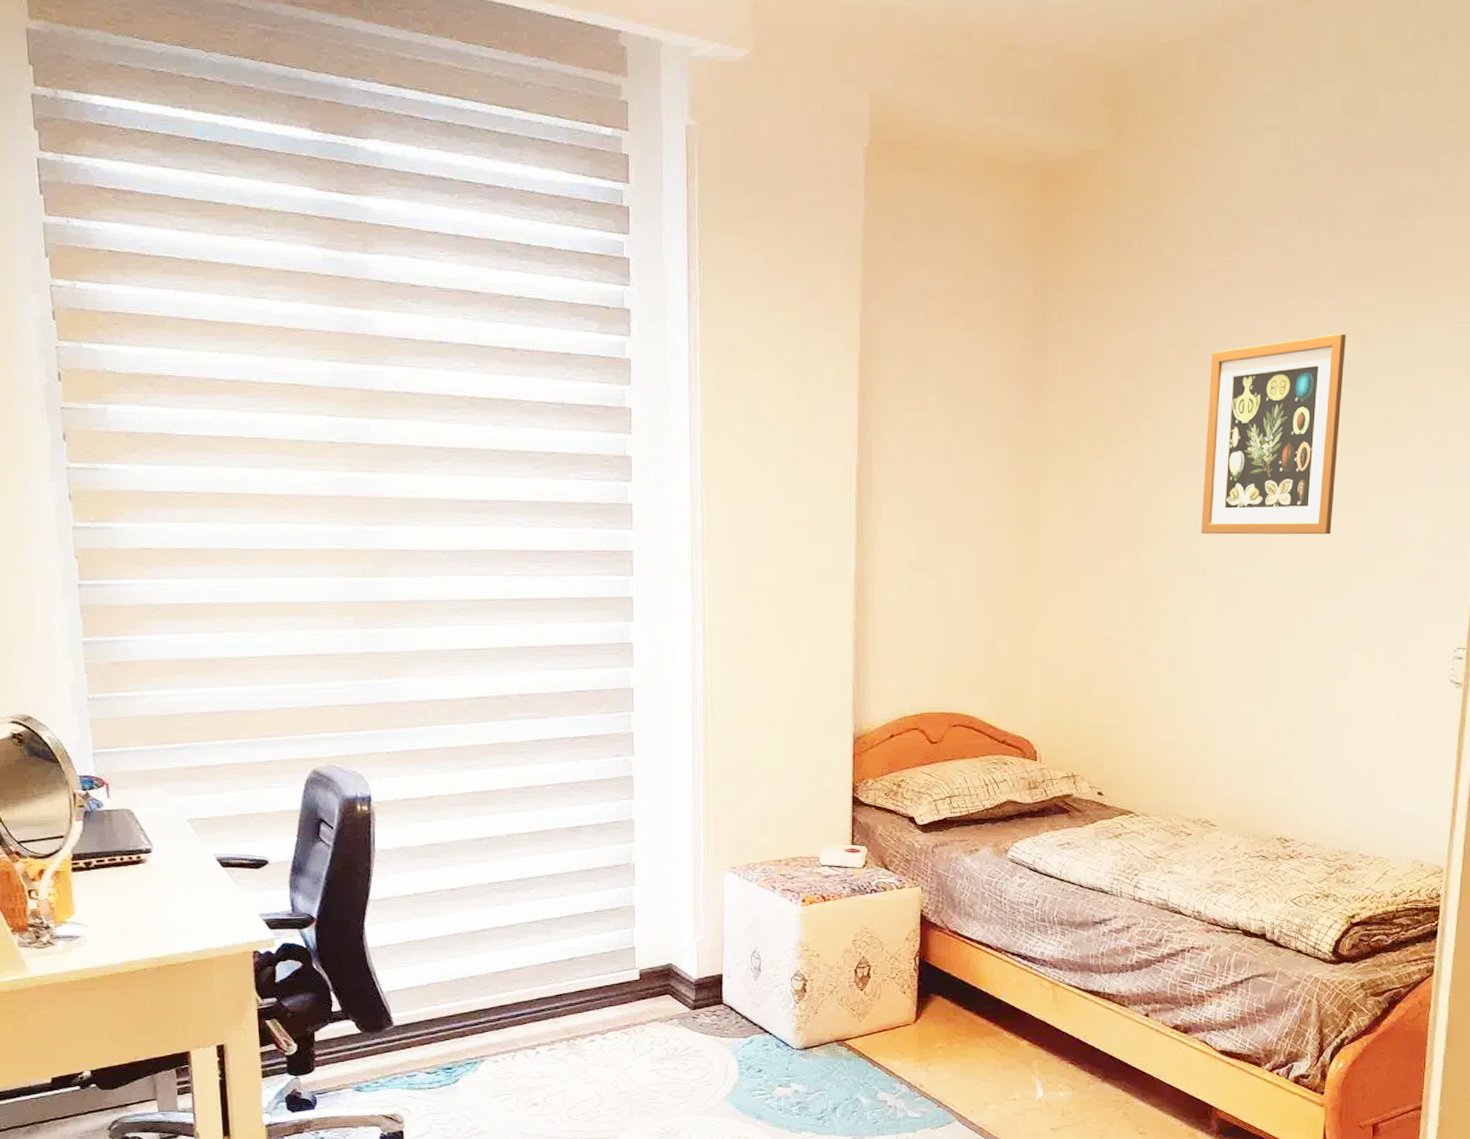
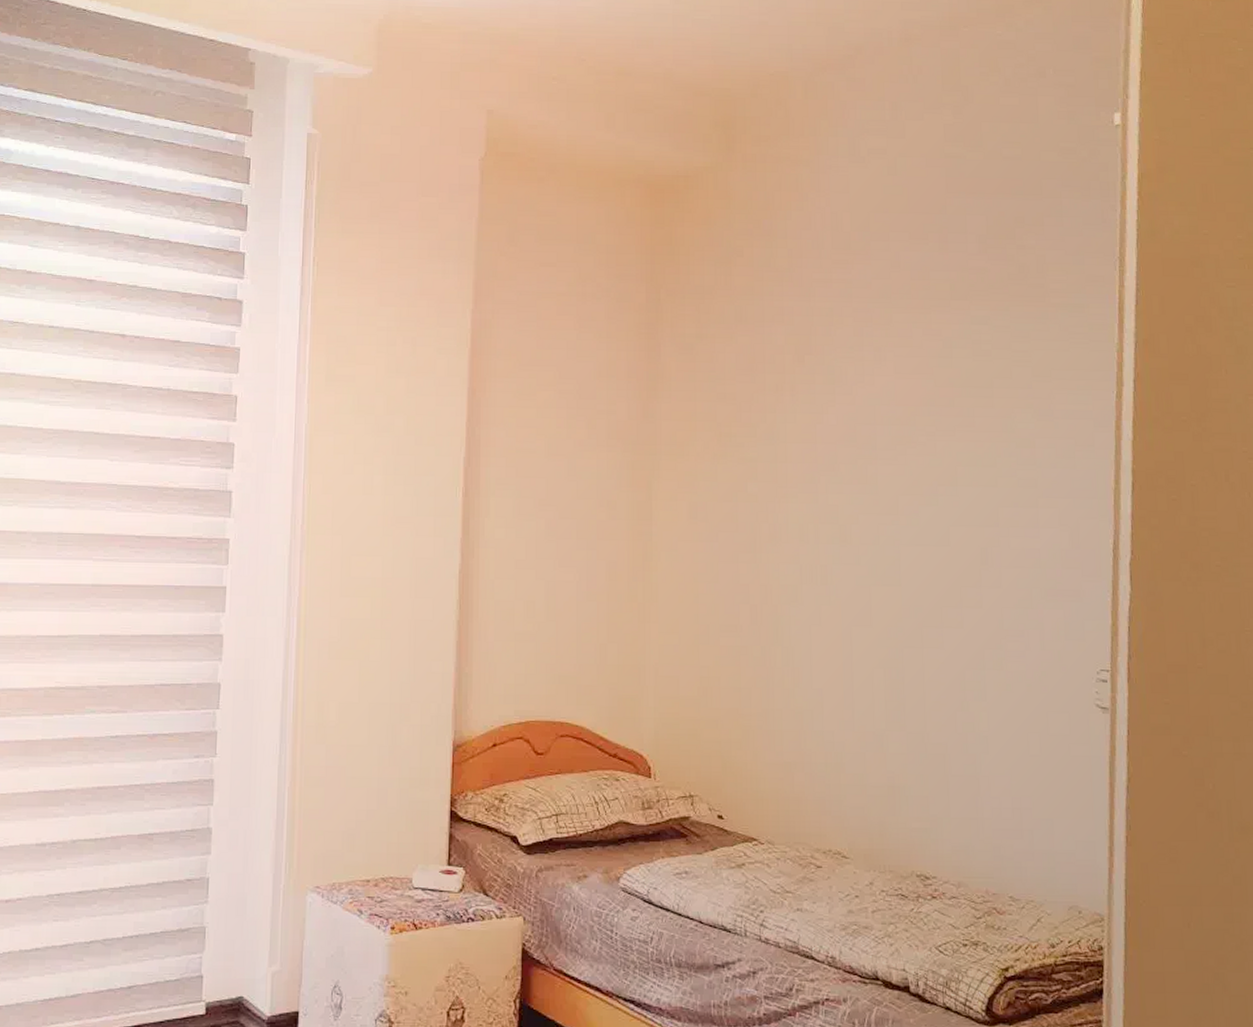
wall art: present [1201,334,1347,535] -> none [821,345,963,546]

